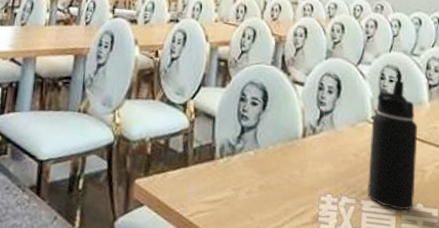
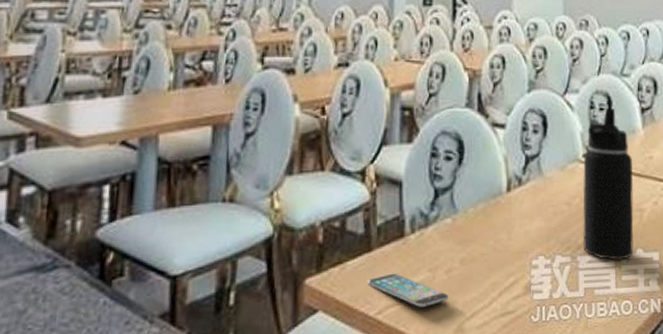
smartphone: none [182,186,249,218] -> present [366,273,449,307]

